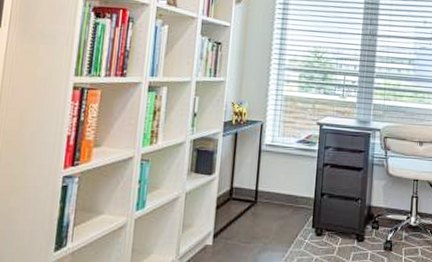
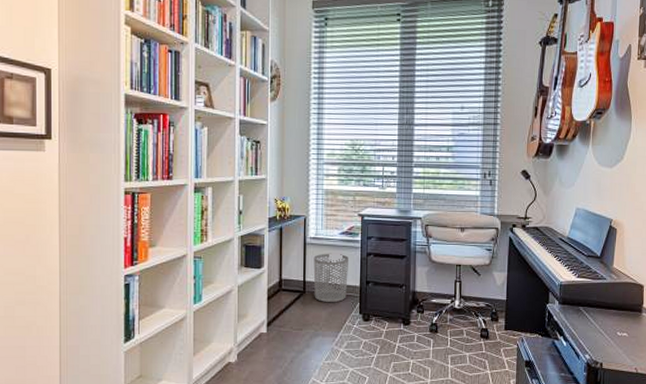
waste bin: none [266,161,304,215] -> present [313,253,348,303]

